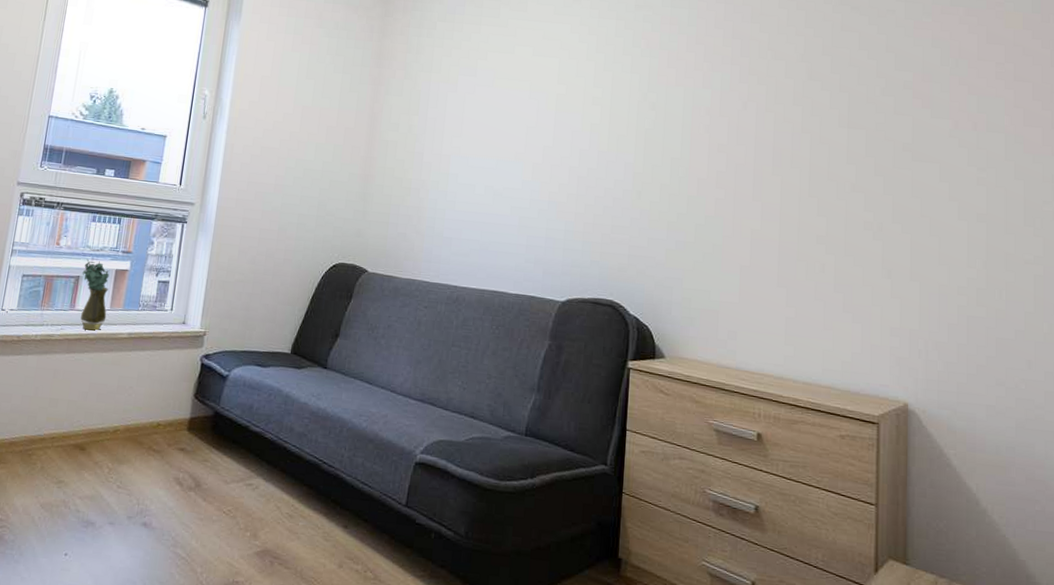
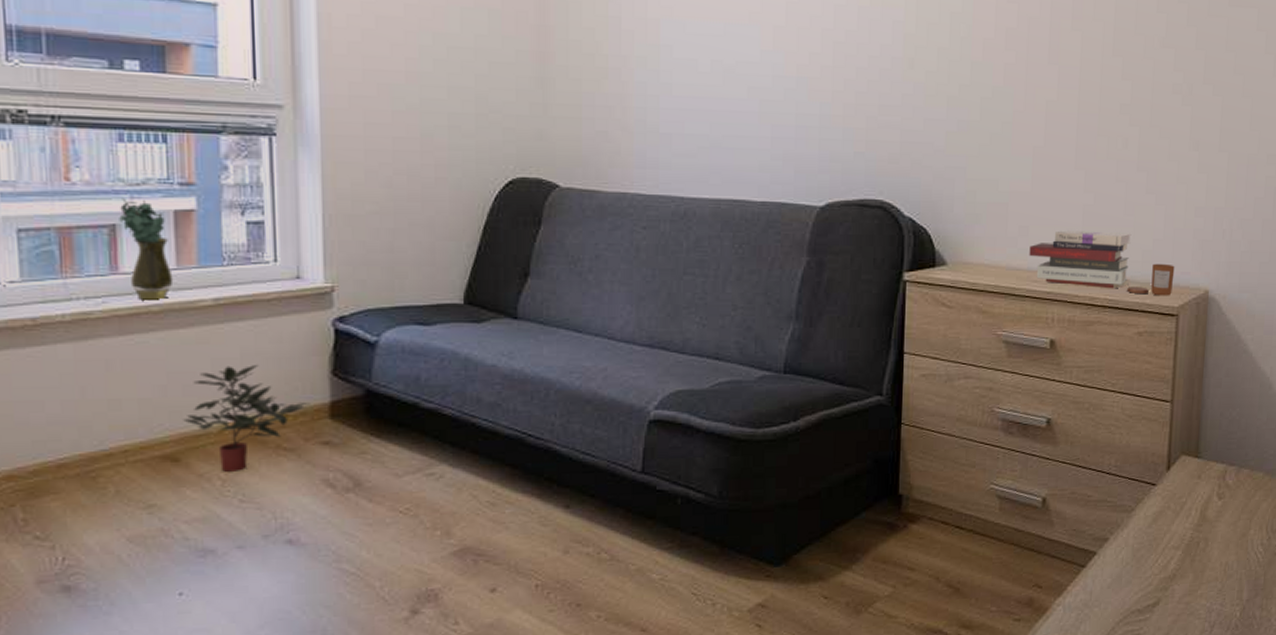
potted plant: none [93,382,176,463] -> present [183,365,310,472]
books: none [737,337,831,394] -> present [1029,229,1132,289]
candle: none [828,374,873,405] -> present [1127,263,1175,296]

